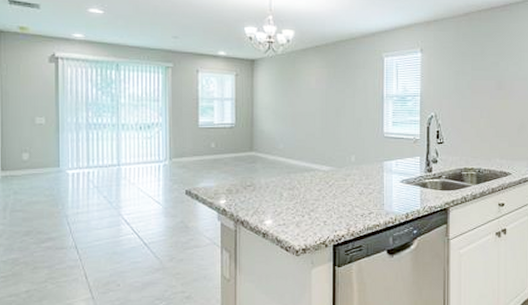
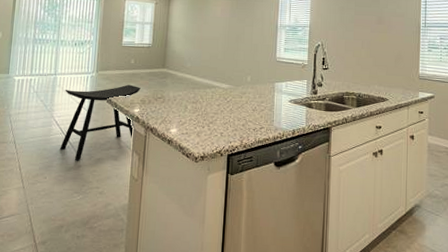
stool: none [133,172,225,264] -> present [60,84,141,161]

